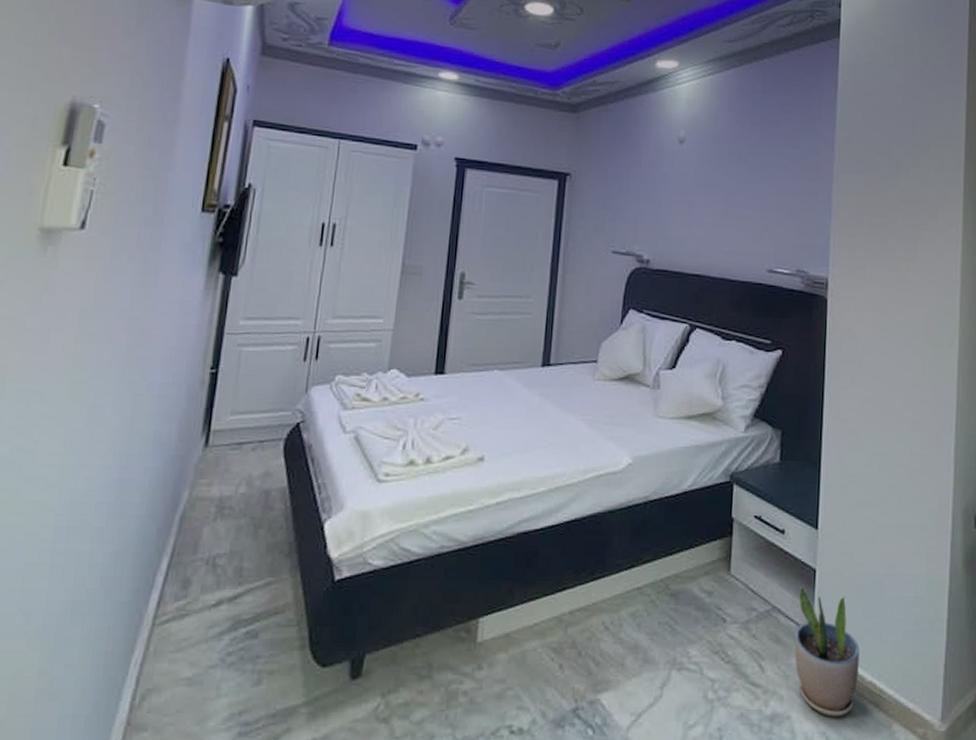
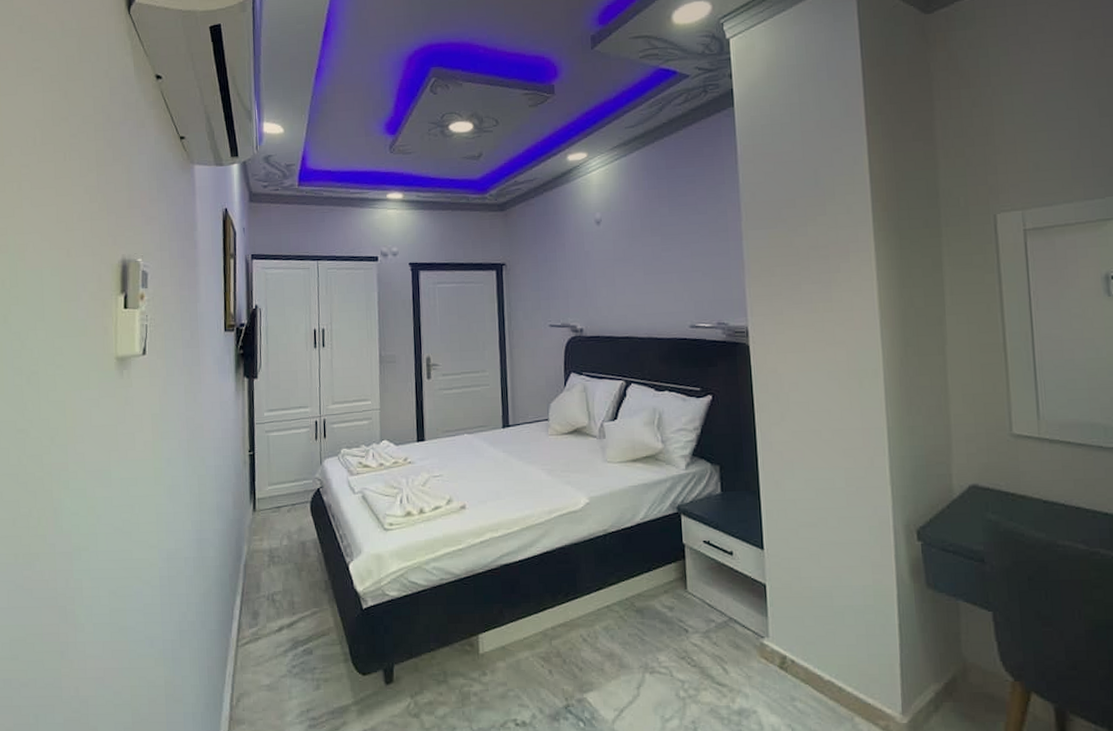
potted plant: present [794,587,860,718] -> none [752,600,817,712]

